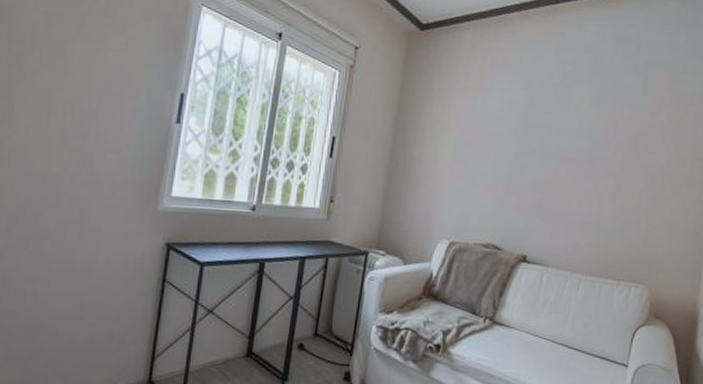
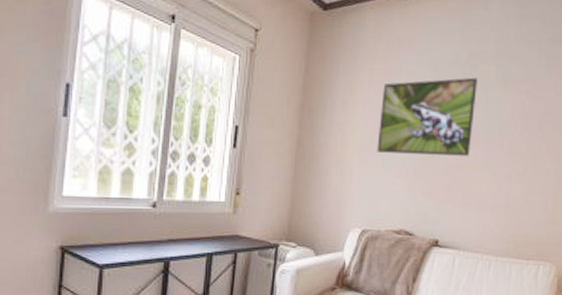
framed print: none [467,97,571,175] -> present [377,77,478,157]

